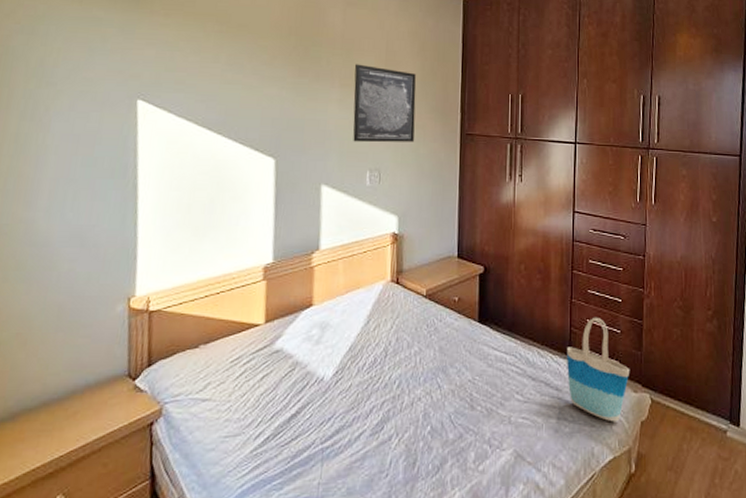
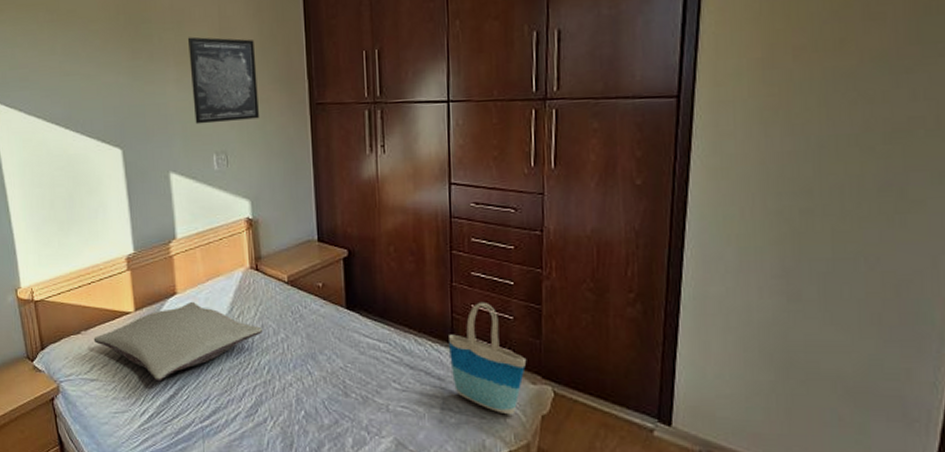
pillow: none [213,313,398,400] -> present [93,301,263,382]

